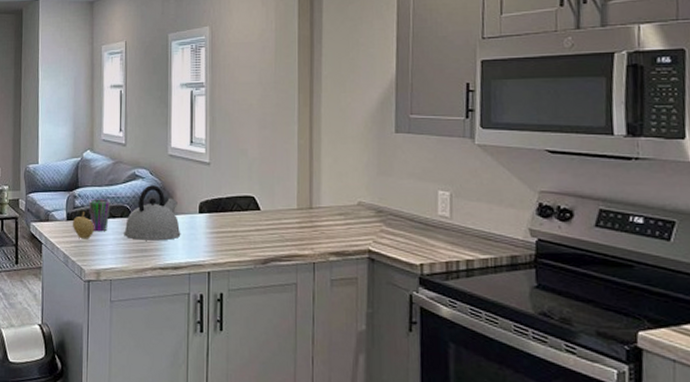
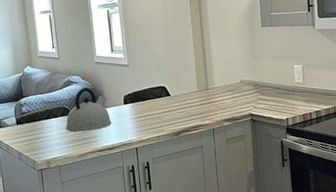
fruit: present [72,212,94,239] -> none [21,116,41,138]
cup: present [88,199,111,232] -> none [33,103,53,130]

